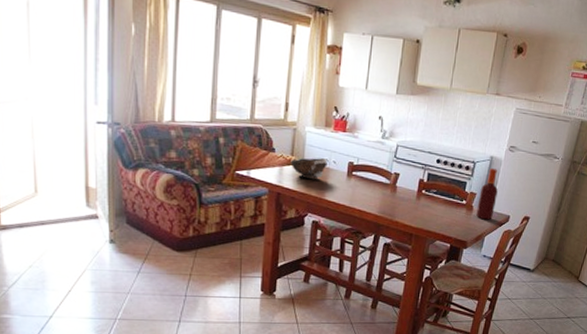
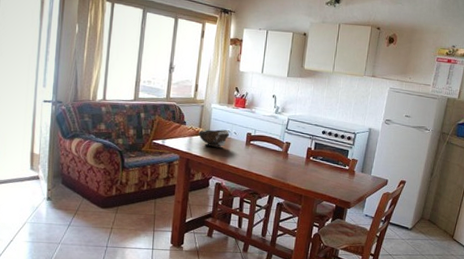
bottle: present [476,168,498,220] -> none [358,139,376,184]

